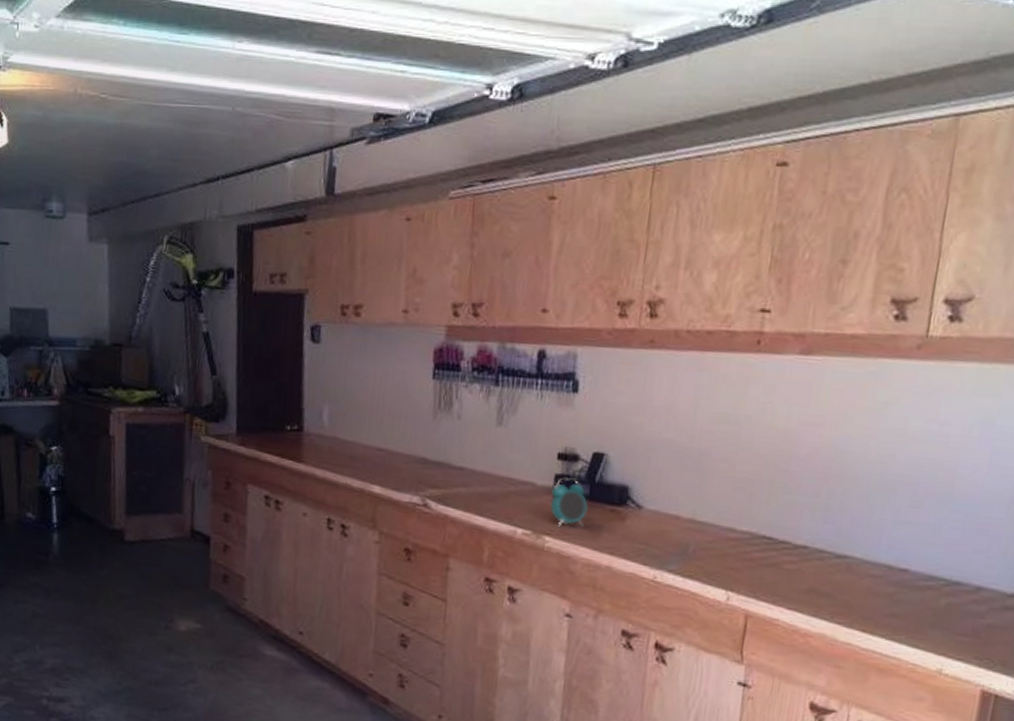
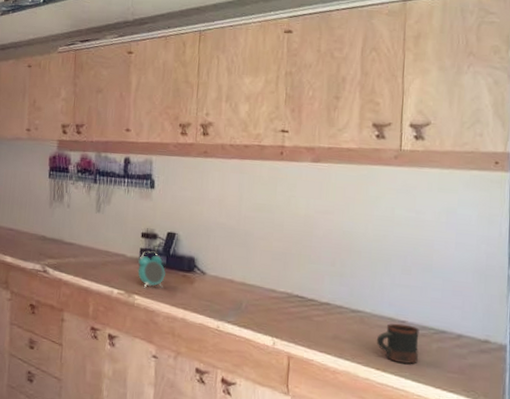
mug: none [865,572,925,625] -> present [376,323,420,364]

